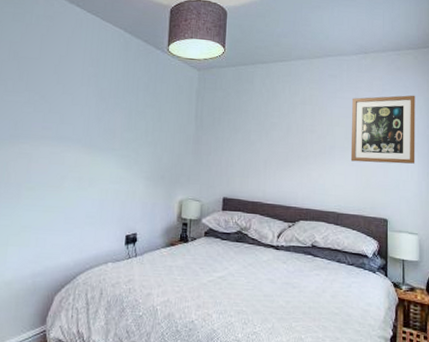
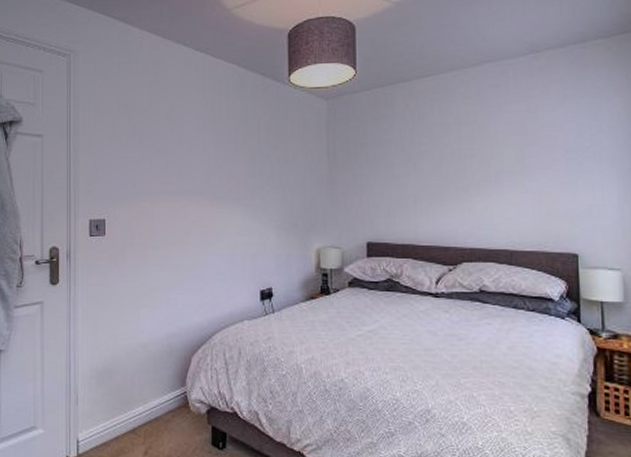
wall art: present [350,95,416,164] -> none [523,96,614,188]

